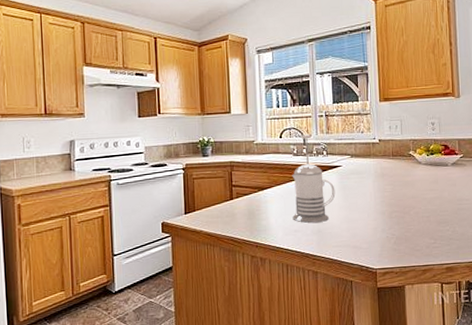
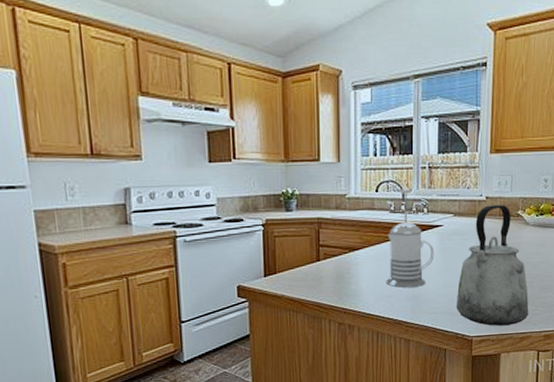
kettle: none [358,146,429,259] -> present [456,205,529,326]

